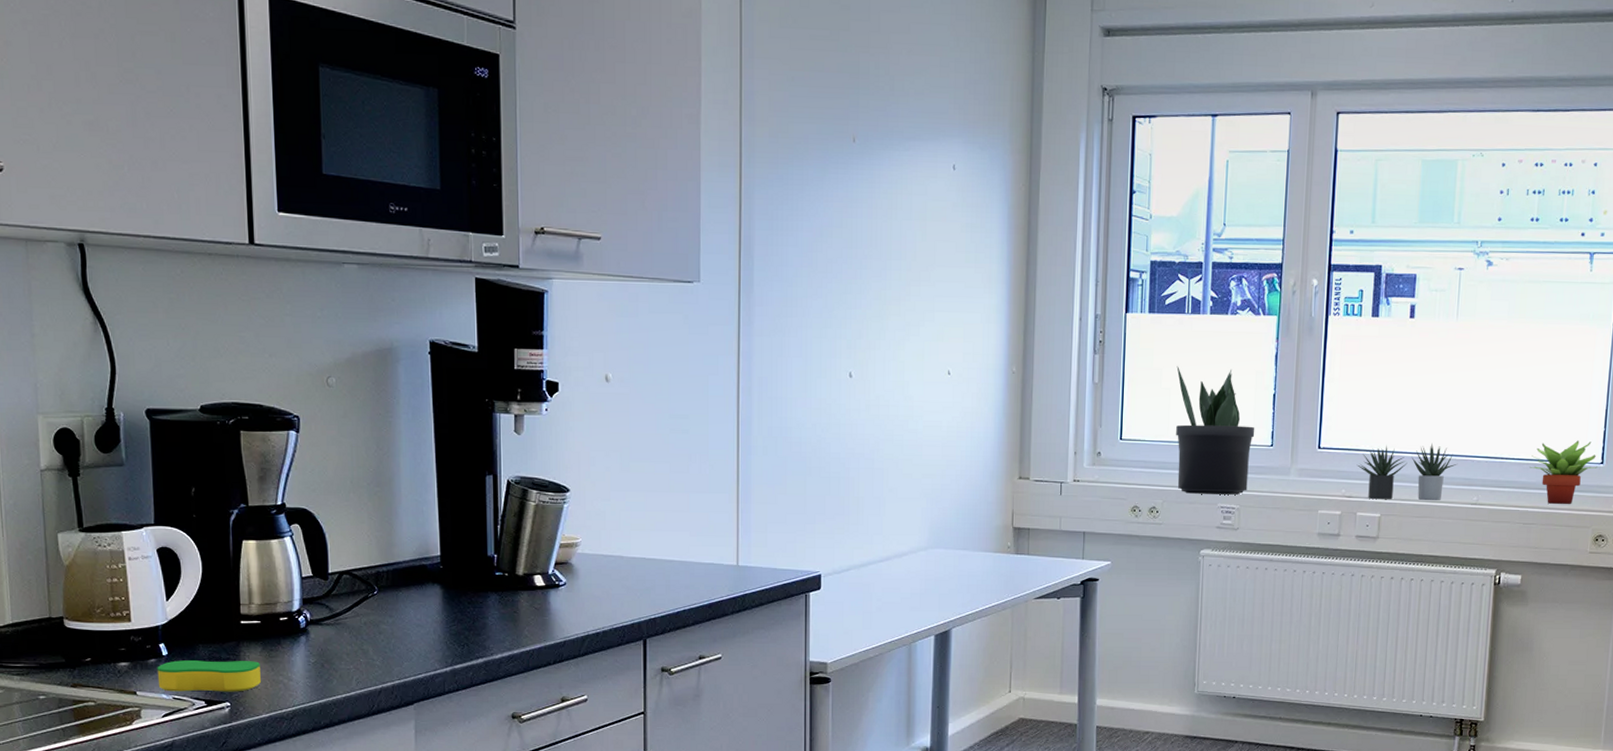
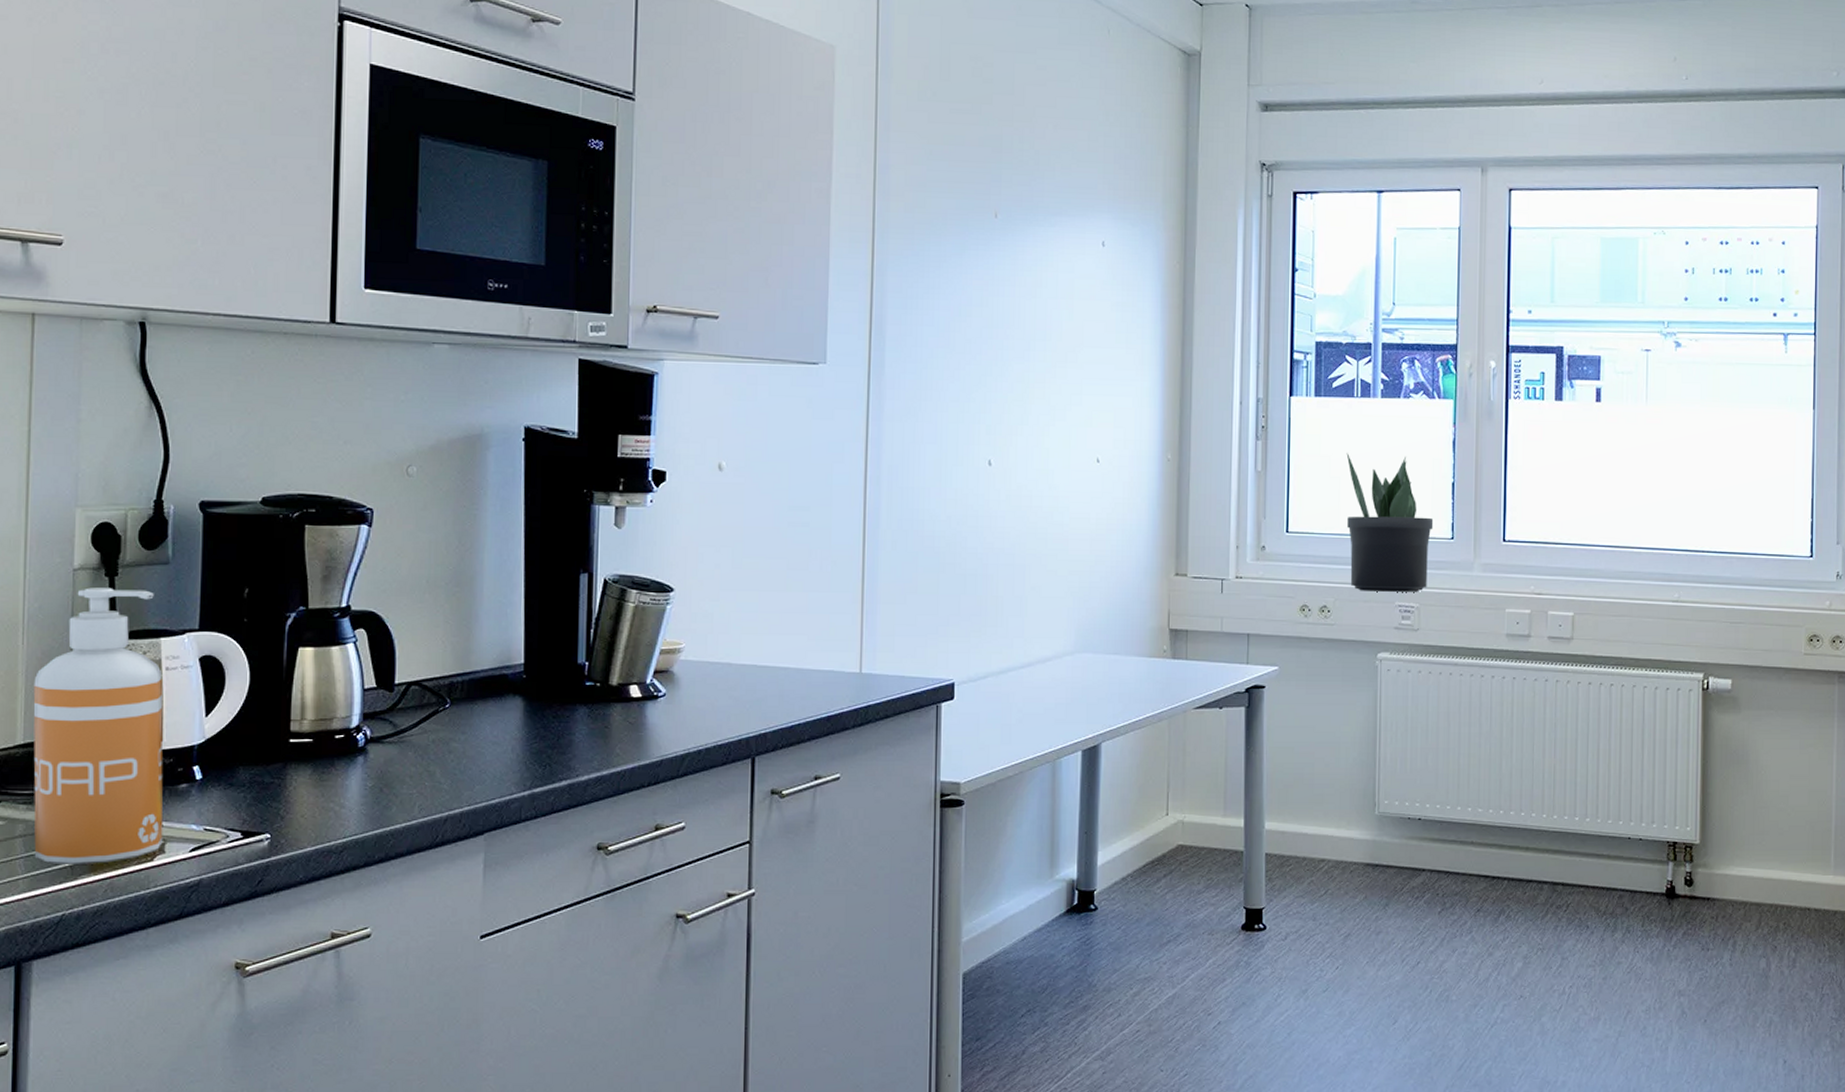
soap dispenser: none [15,486,139,727] -> present [33,587,164,864]
sponge: present [157,660,261,692] -> none [188,785,309,822]
succulent plant: present [1356,442,1457,501] -> none [1545,535,1655,598]
succulent plant: present [1529,440,1597,505] -> none [1733,532,1806,602]

